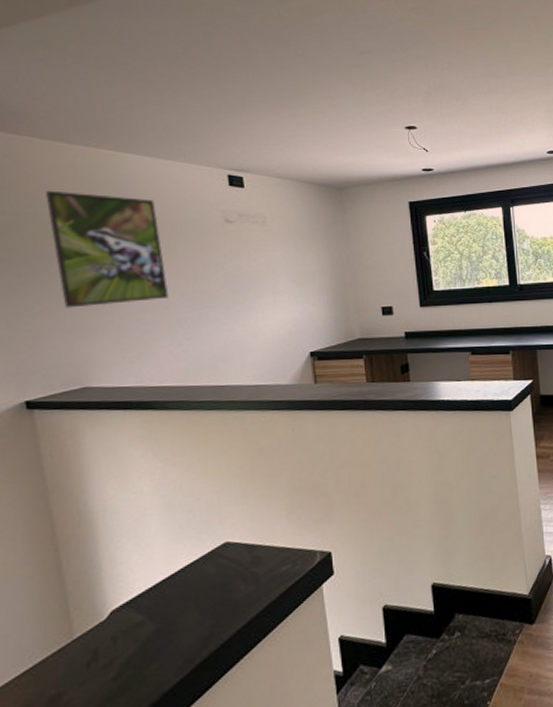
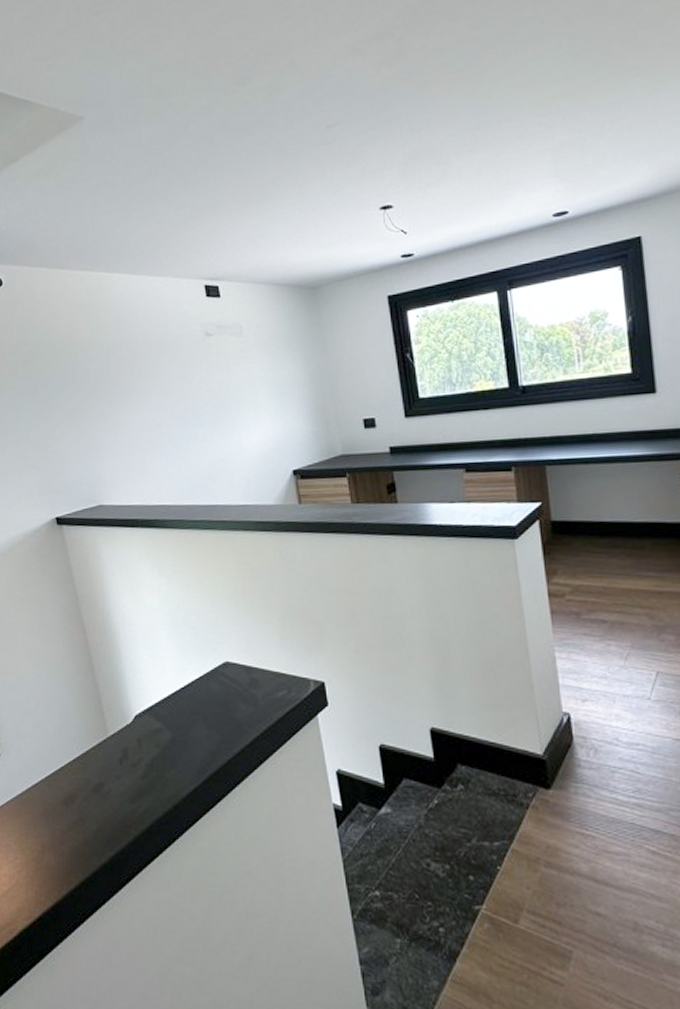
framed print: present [45,190,169,308] -> none [55,317,161,430]

